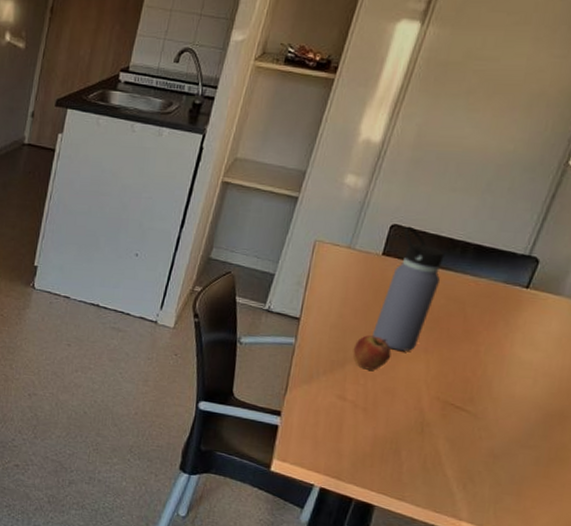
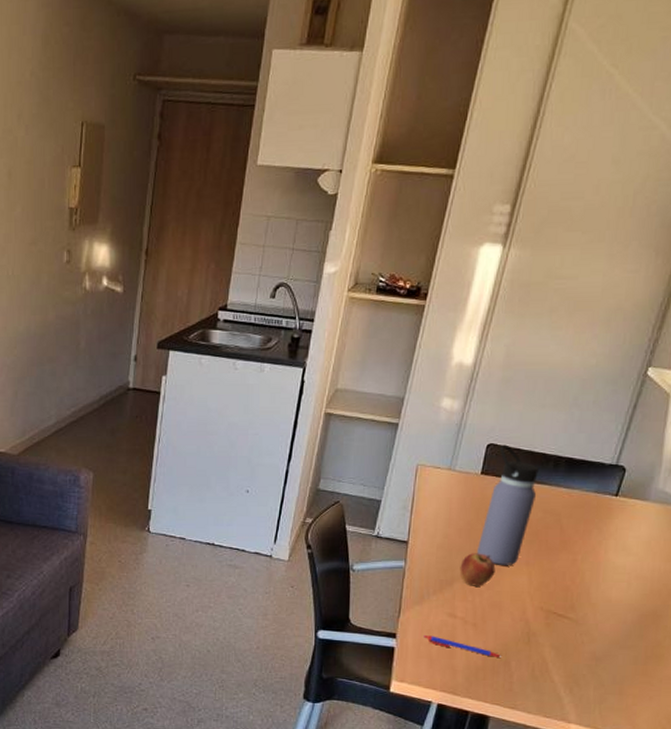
pen: none [310,416,393,446] -> present [424,635,502,658]

